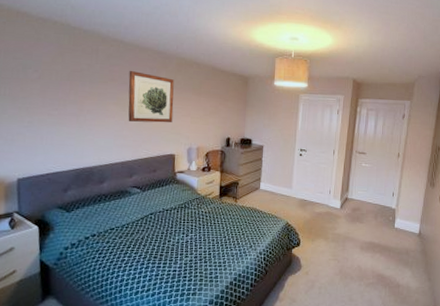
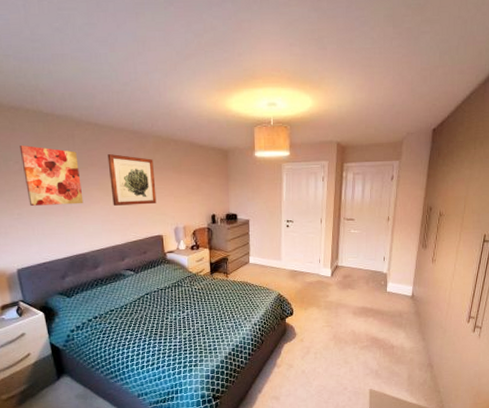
wall art: none [41,55,99,117] -> present [19,146,84,206]

